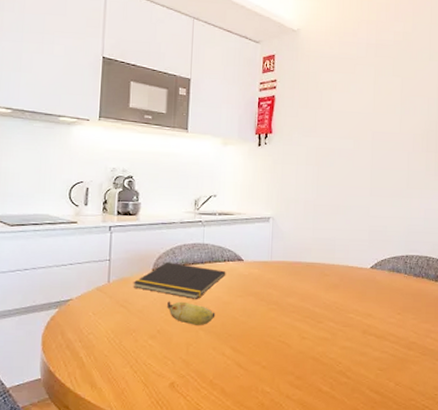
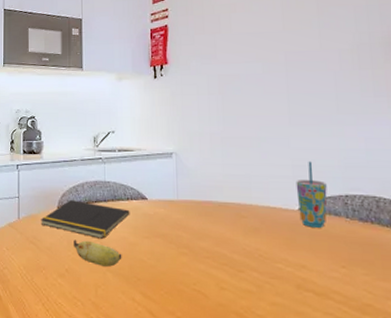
cup: none [370,227,393,283] -> present [296,161,328,228]

